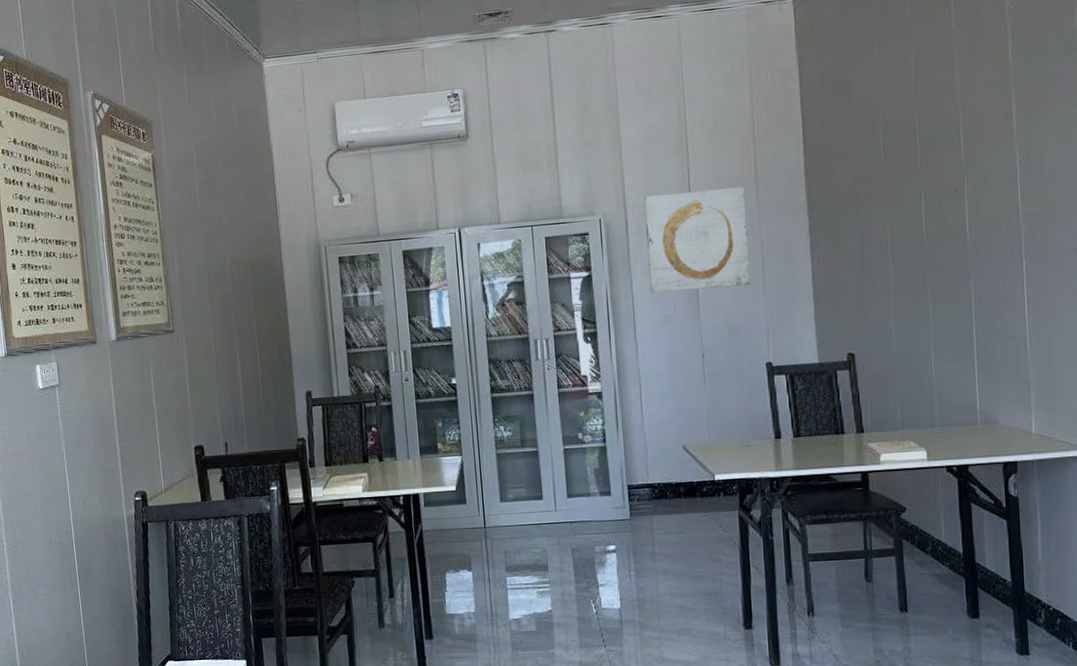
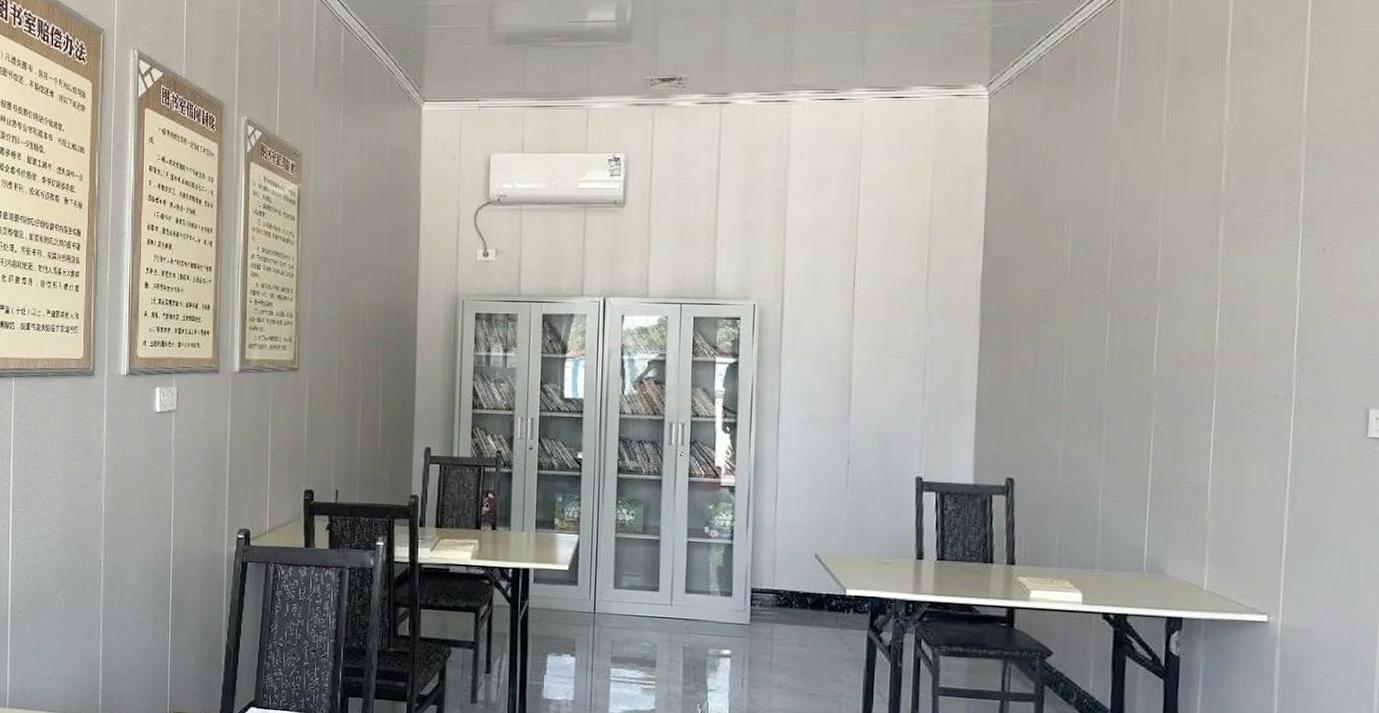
wall art: present [643,186,751,294] -> none [800,285,914,393]

